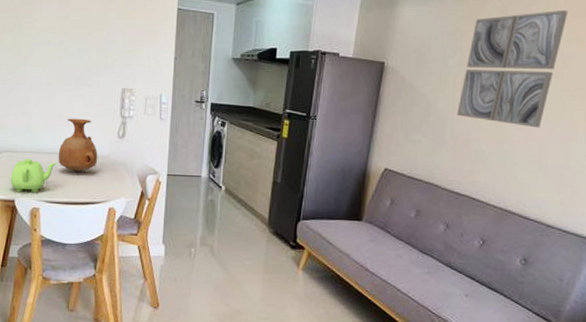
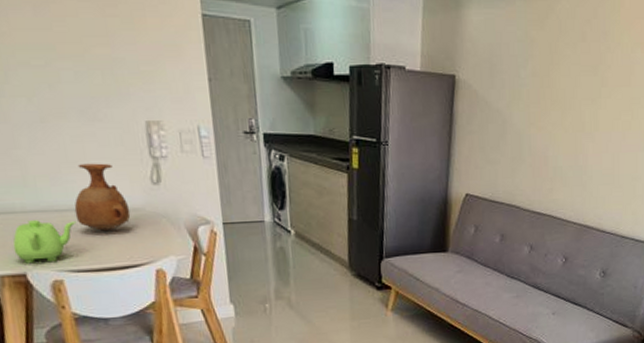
wall art: present [457,9,568,128] -> none [533,11,633,140]

